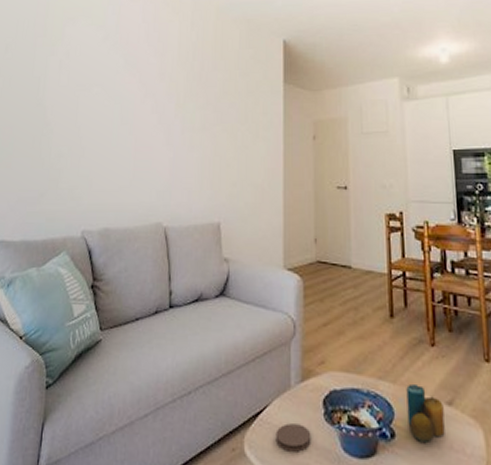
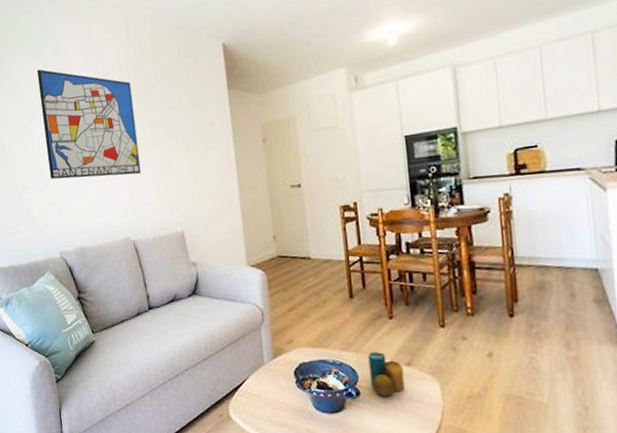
wall art: none [87,40,188,156] -> present [37,69,141,179]
coaster: present [275,423,311,452] -> none [255,392,287,413]

